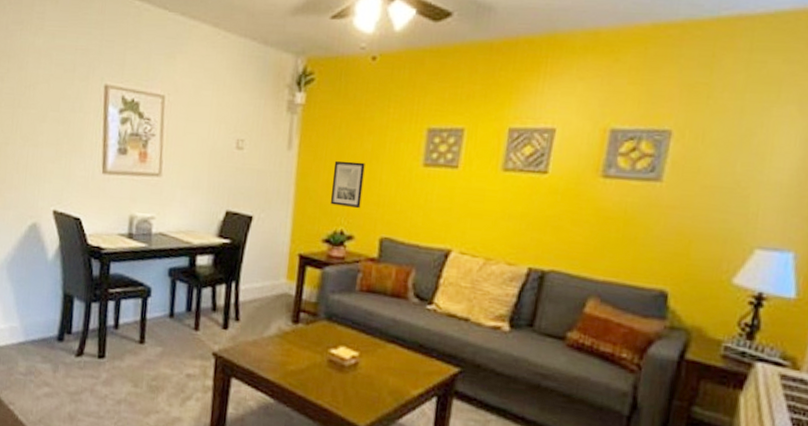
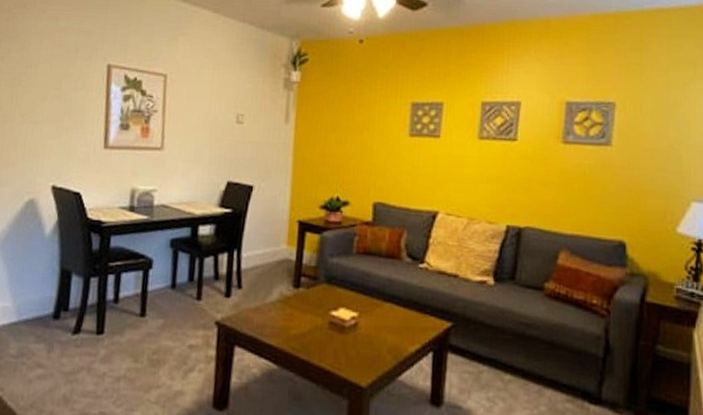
wall art: present [330,160,365,209] -> none [326,132,357,177]

